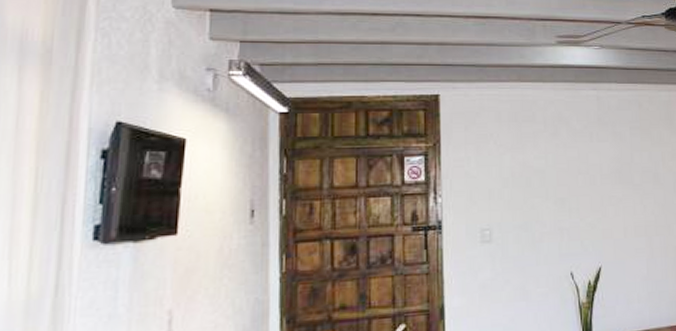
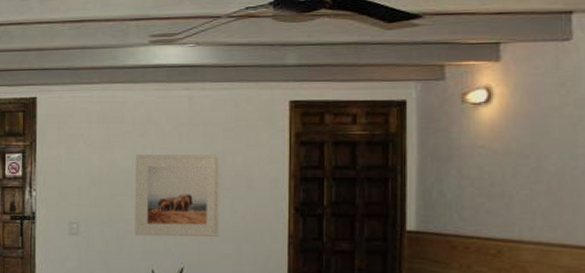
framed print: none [549,152,633,238] -> present [134,155,221,237]

